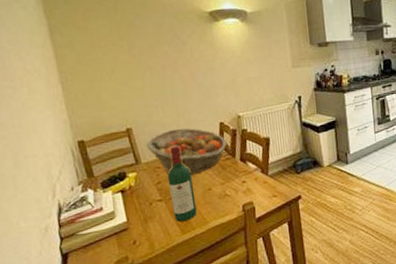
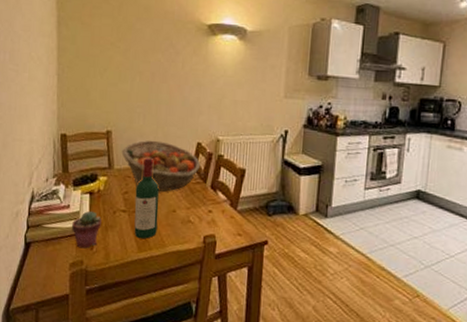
potted succulent: none [108,207,140,246] -> present [71,210,102,249]

